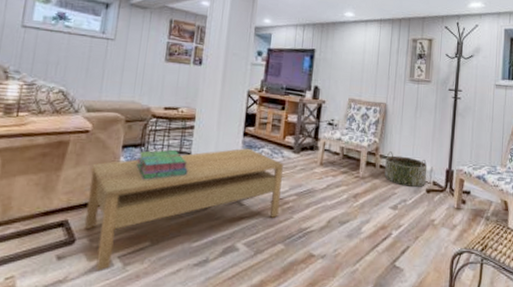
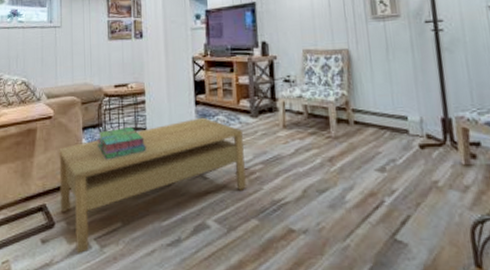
basket: present [384,151,428,187] -> none [360,104,417,143]

